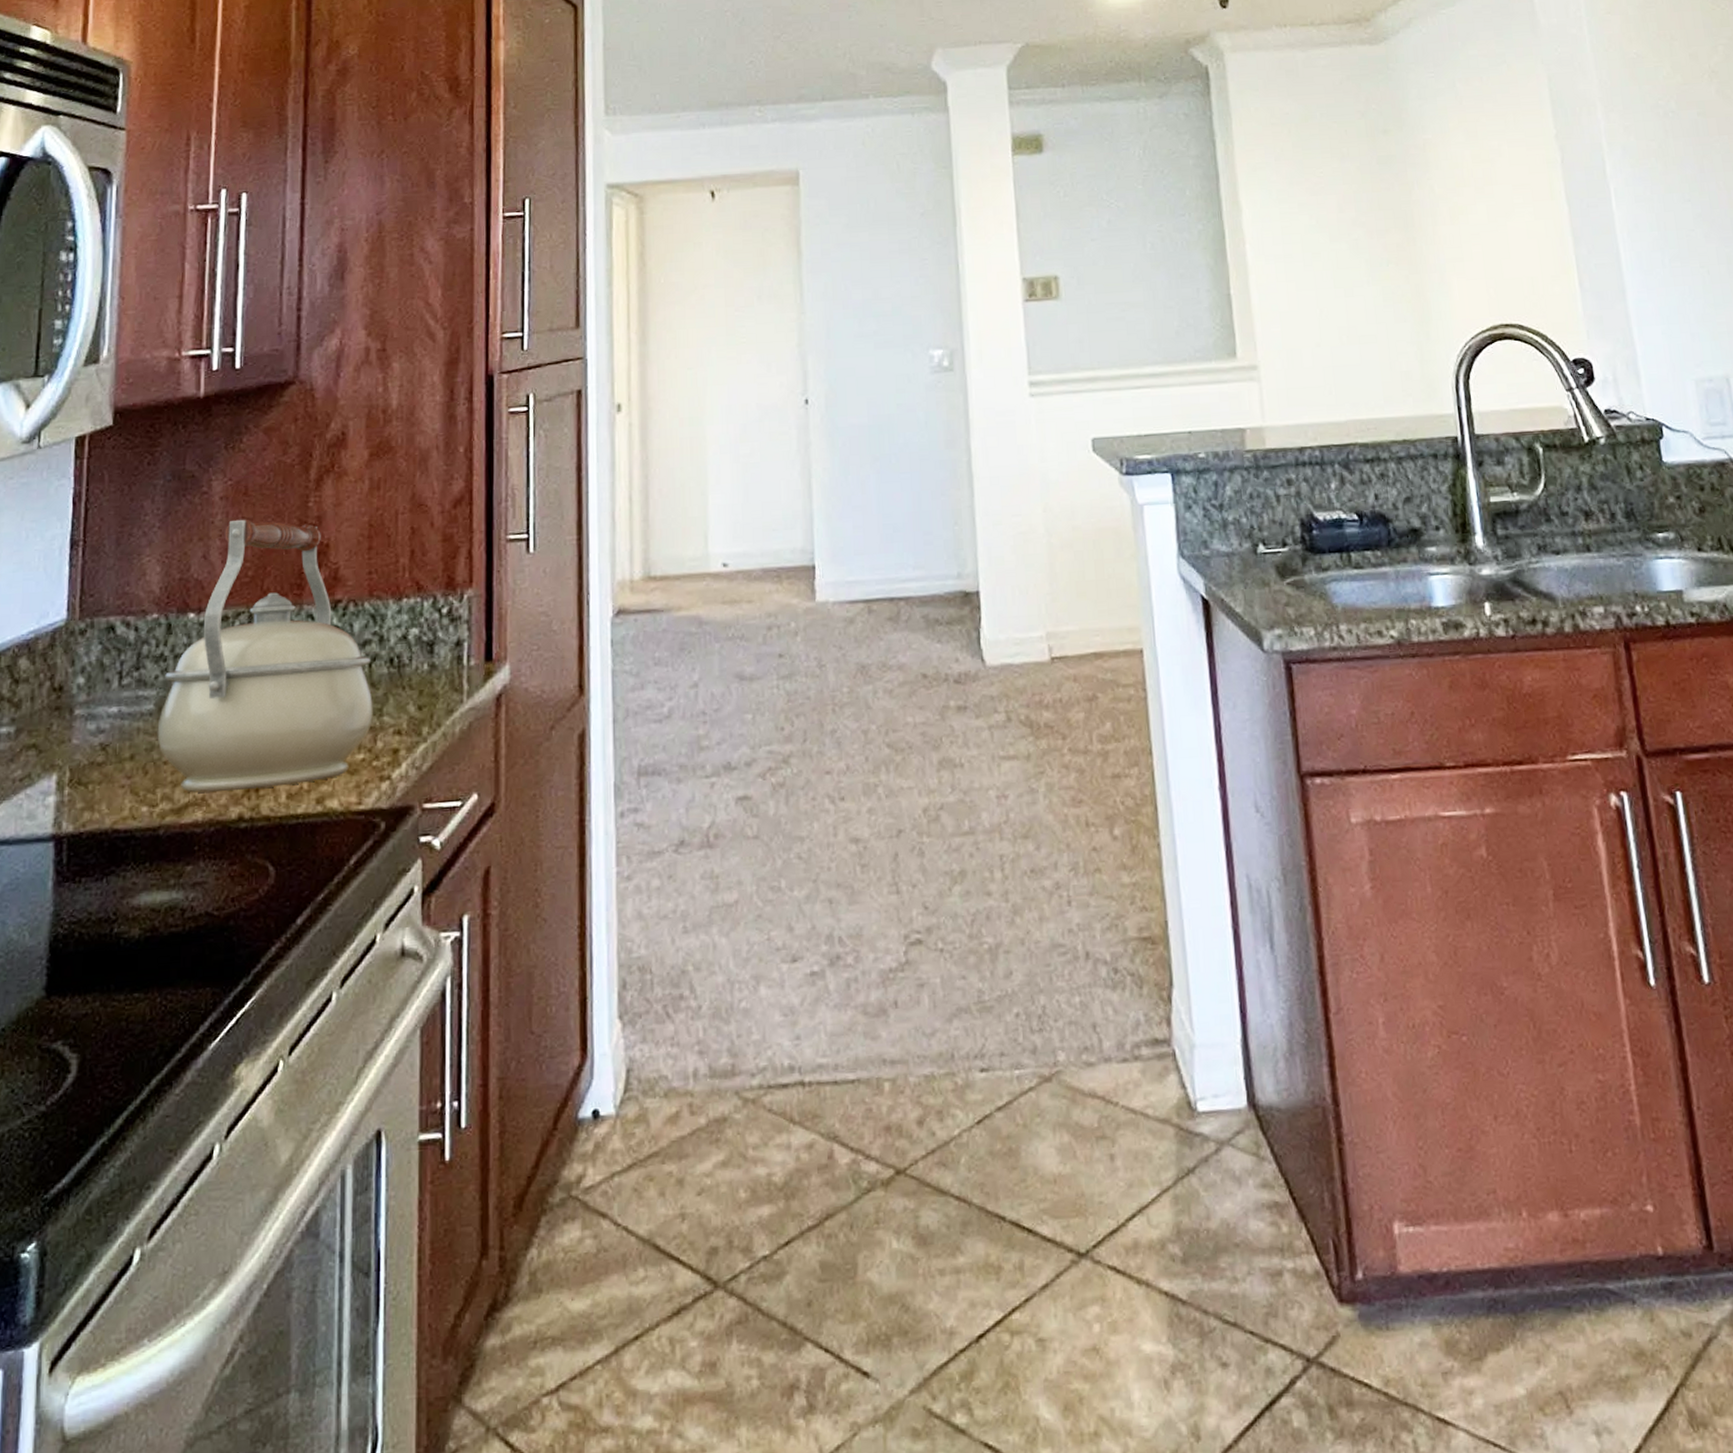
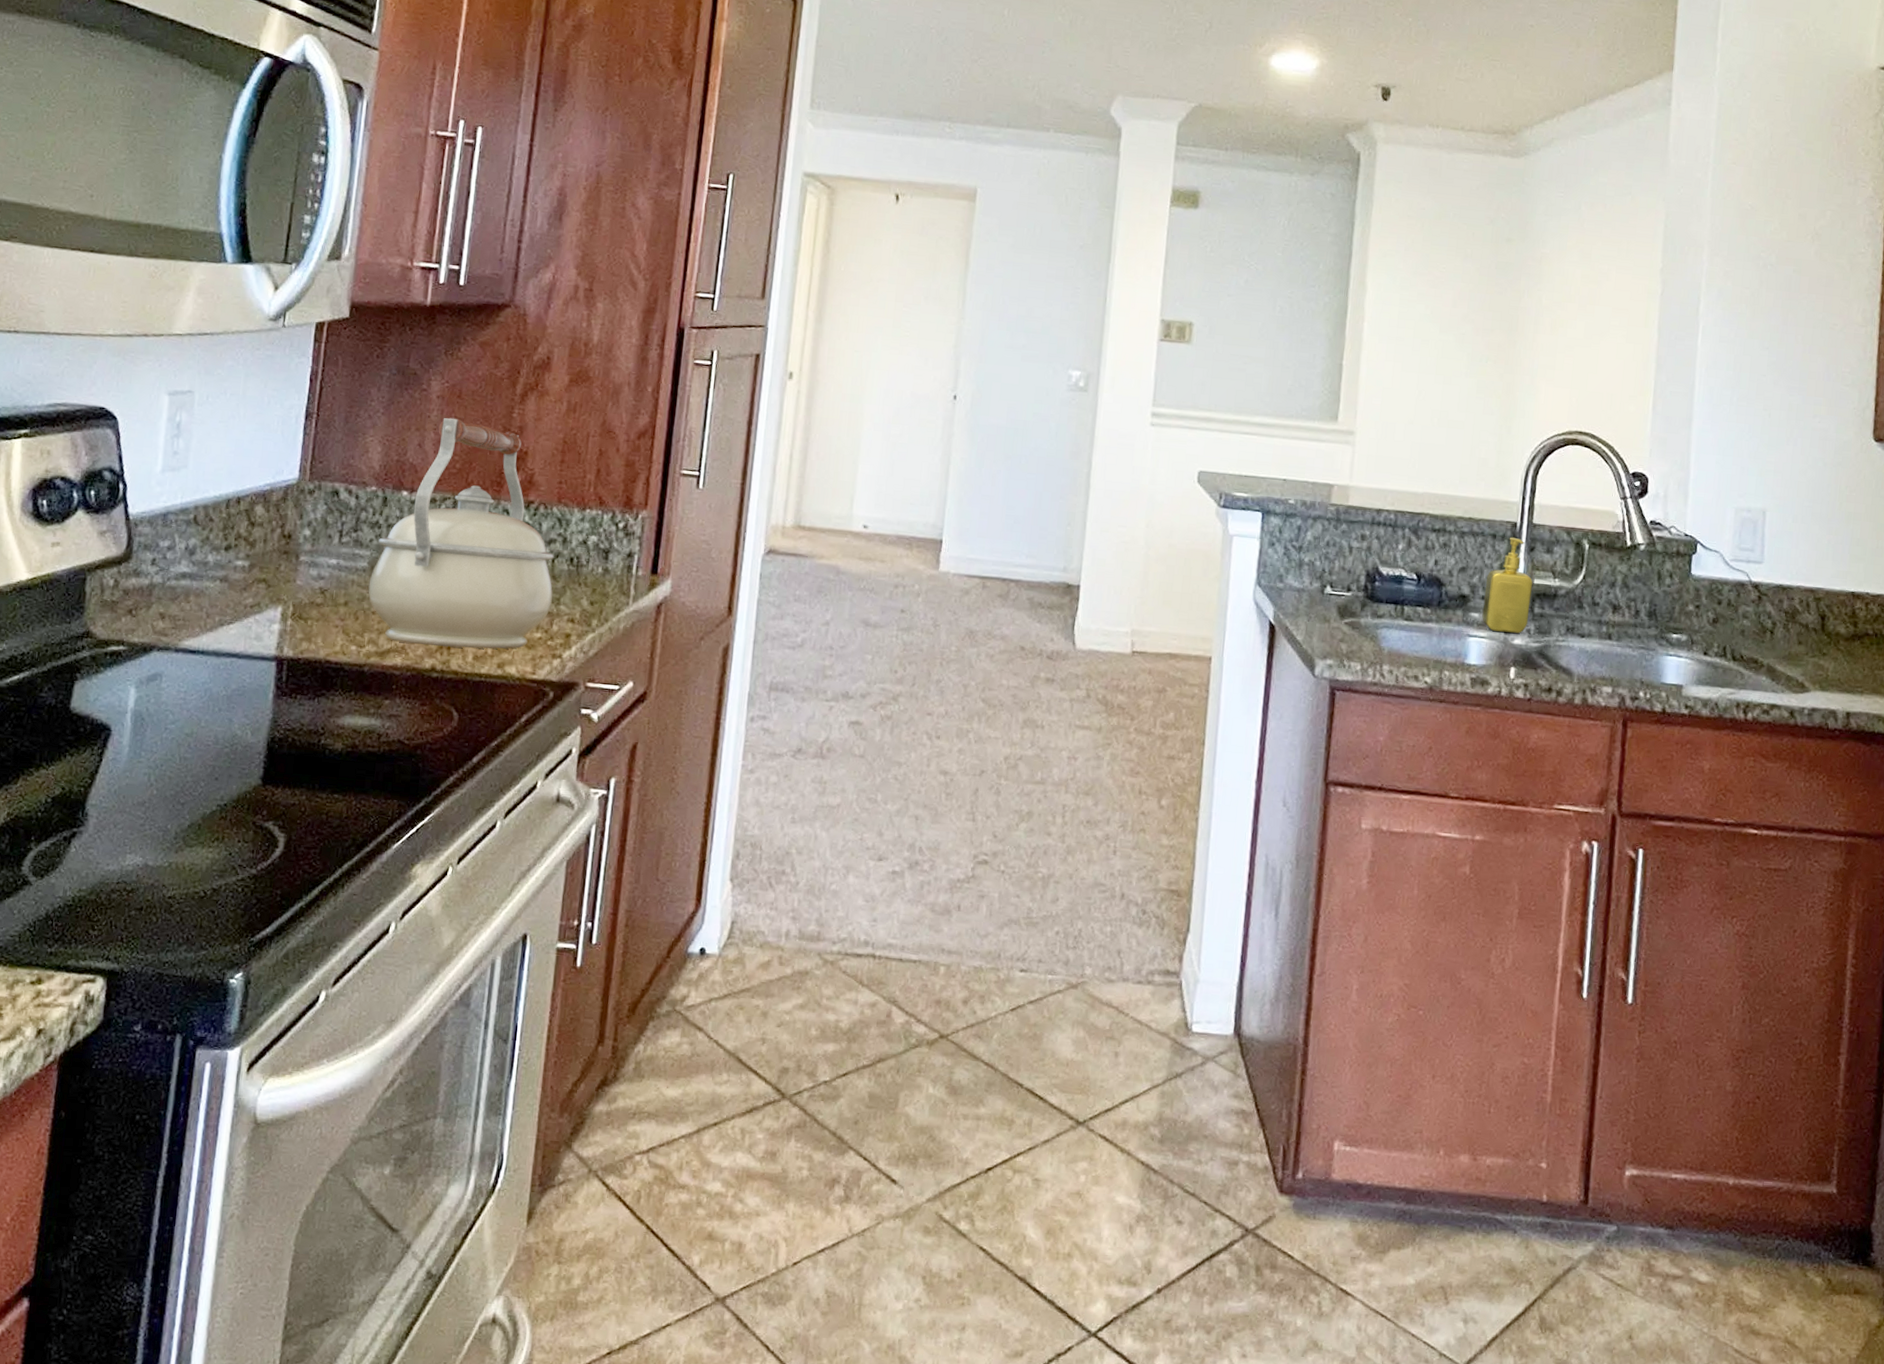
soap dispenser: none [1436,453,1493,564] -> present [1482,537,1533,633]

